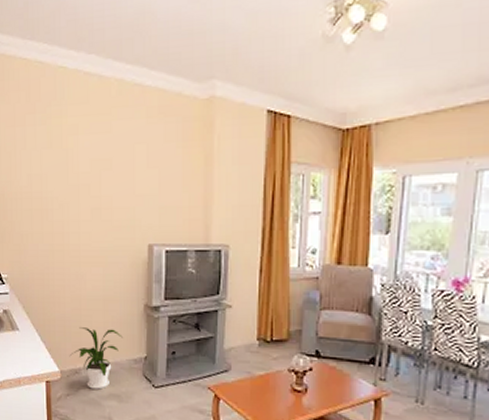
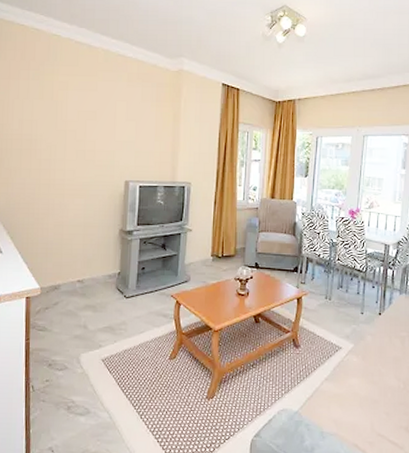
house plant: present [69,327,123,390] -> none [50,249,100,302]

